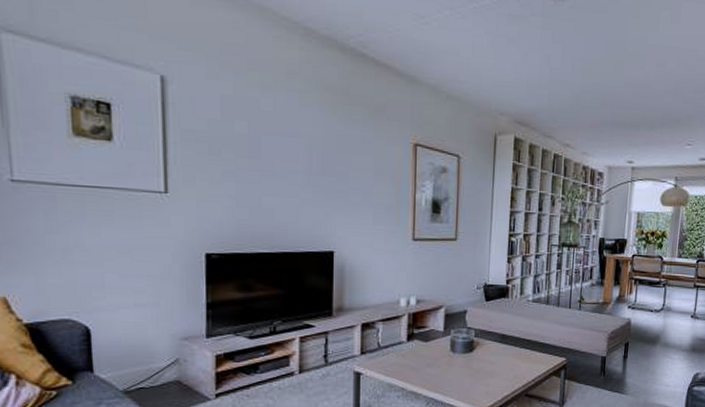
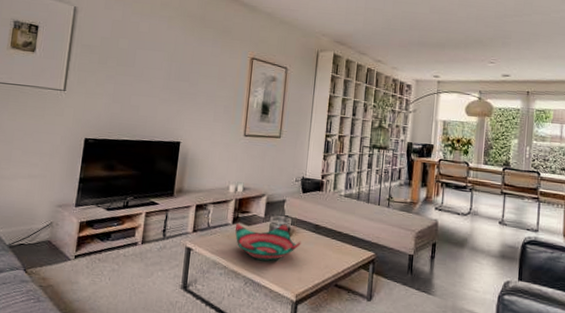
decorative bowl: none [410,336,487,378] -> present [235,223,301,261]

